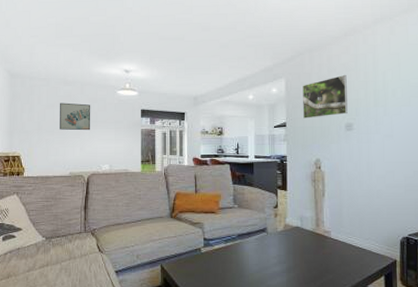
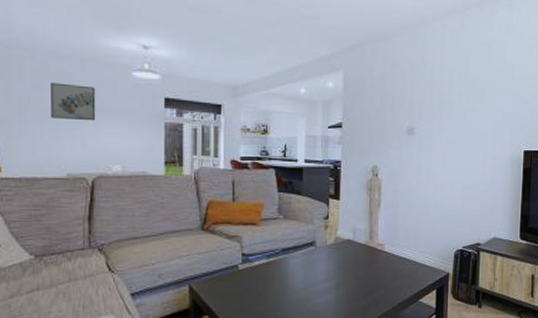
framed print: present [303,74,348,119] -> none [362,71,412,119]

